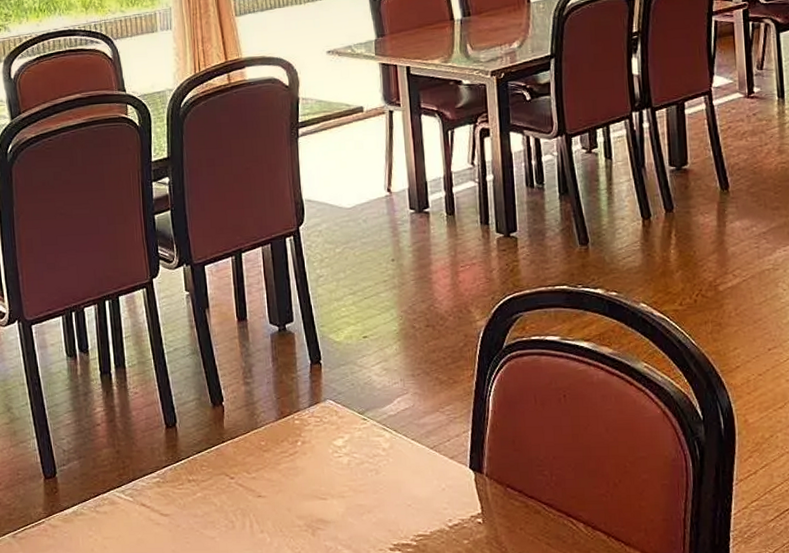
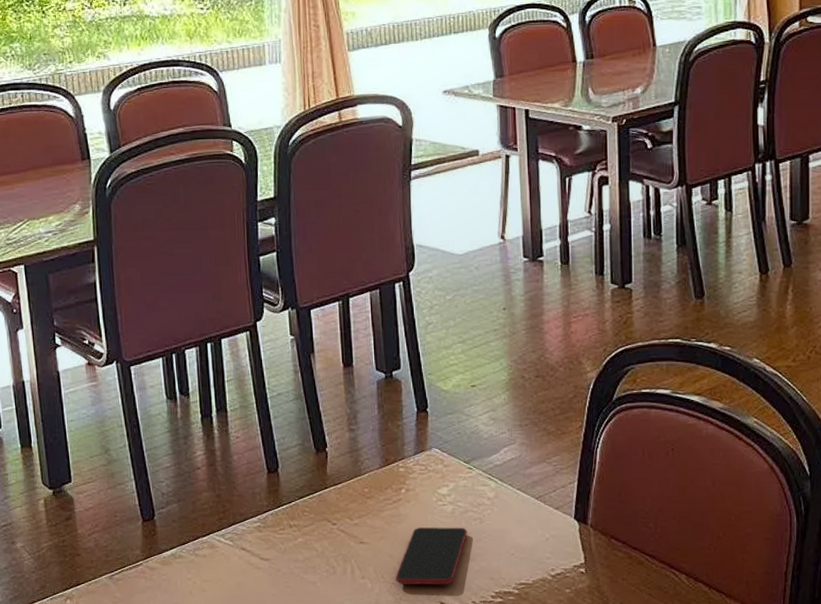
smartphone: none [294,479,365,539] -> present [396,527,468,585]

